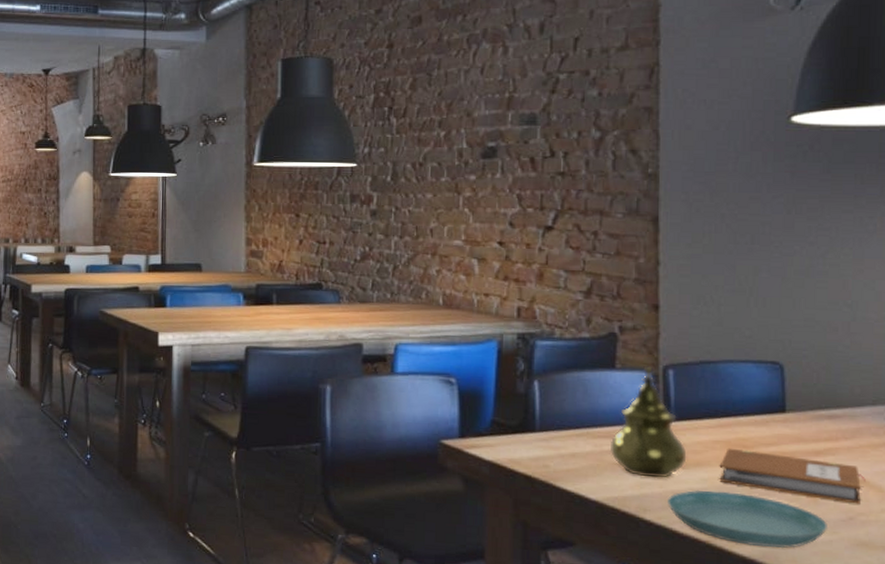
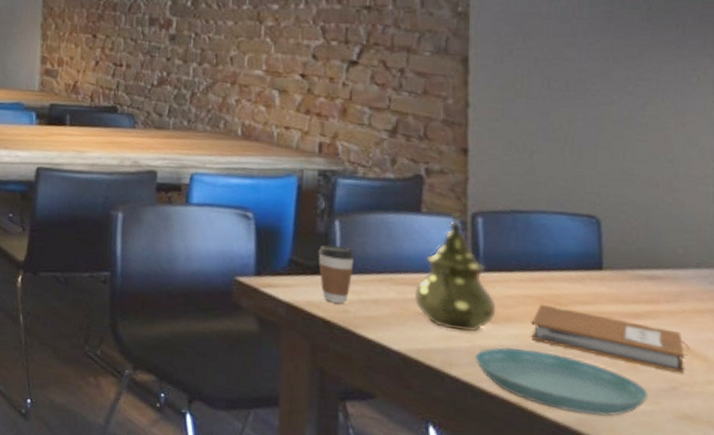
coffee cup: none [518,404,553,459] -> present [318,244,355,304]

